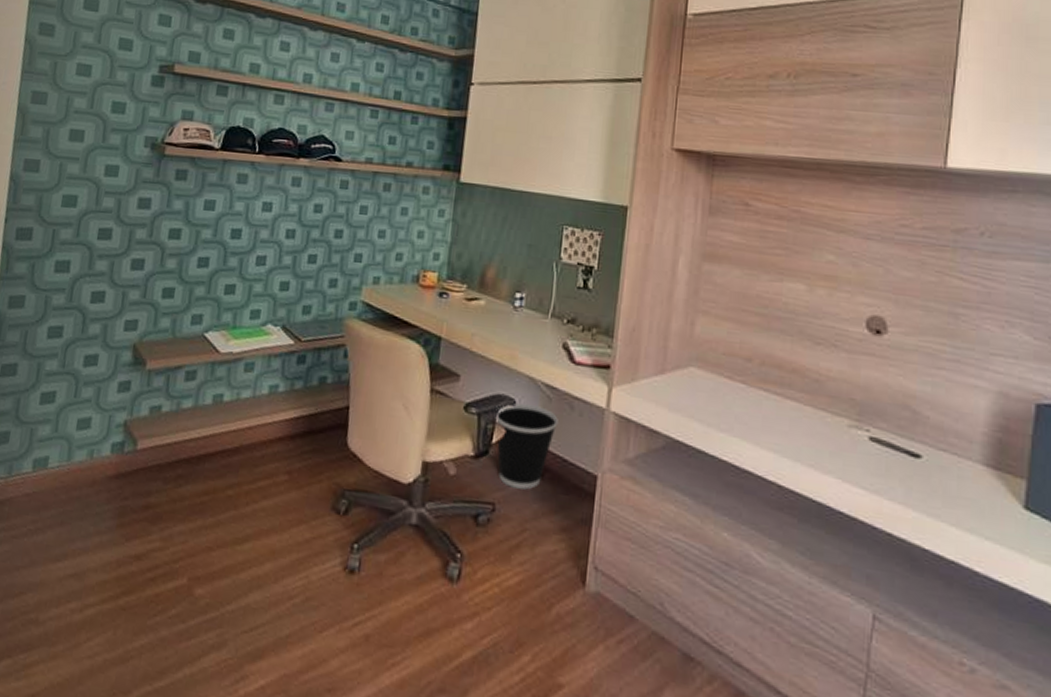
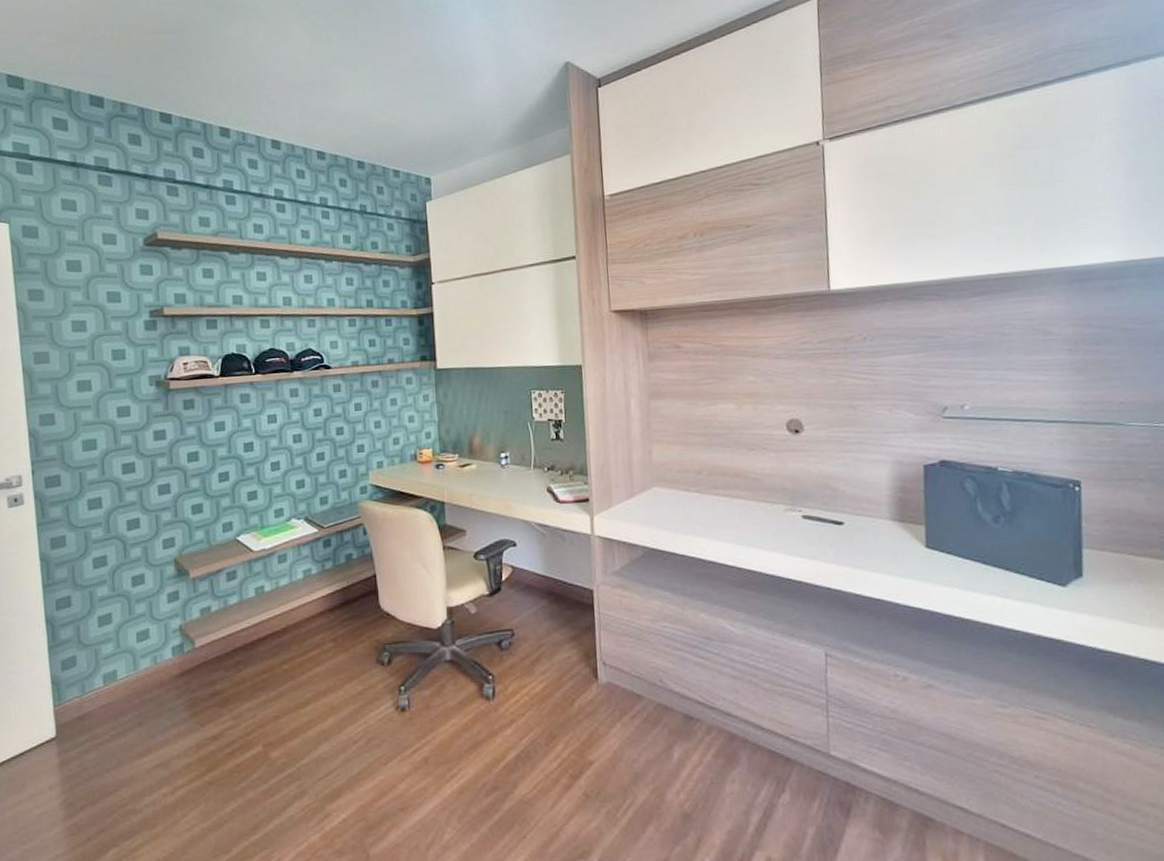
wastebasket: present [495,403,558,490] -> none [501,542,554,614]

